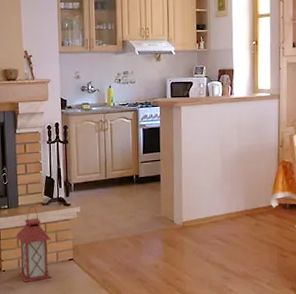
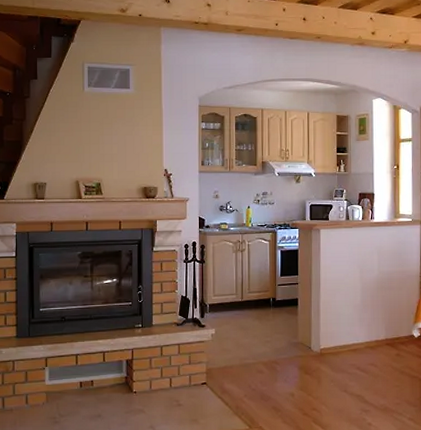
lantern: present [16,206,52,282] -> none [149,326,184,405]

